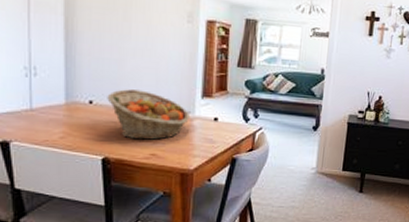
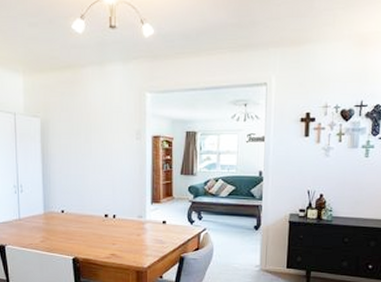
fruit basket: present [107,89,189,140] -> none [75,199,141,242]

